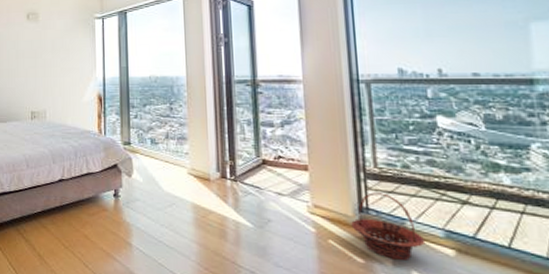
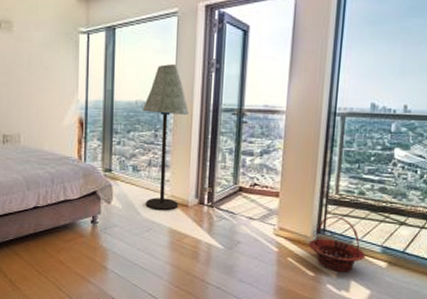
floor lamp: none [156,41,202,185] -> present [142,64,189,211]

